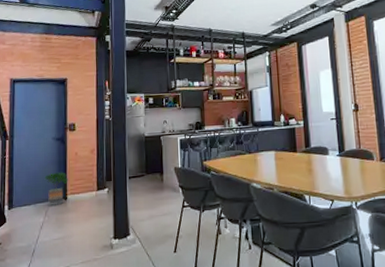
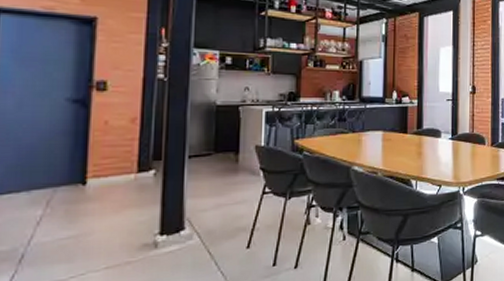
potted tree: present [44,172,69,207] -> none [48,146,91,194]

